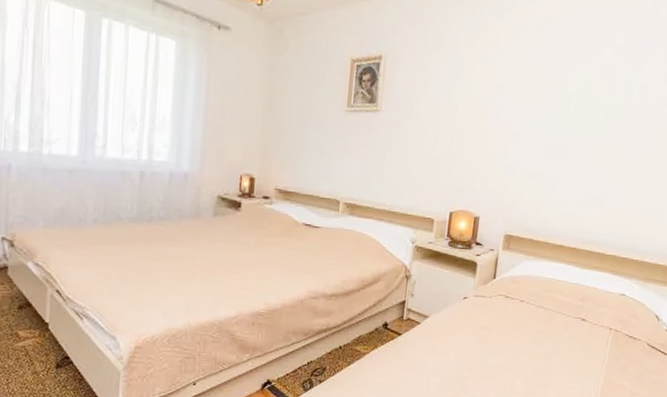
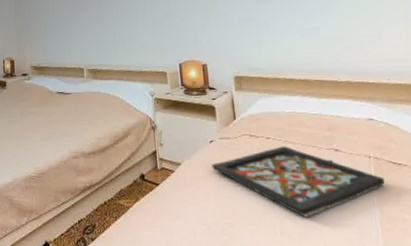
decorative tray: none [460,310,617,378] -> present [212,146,385,218]

